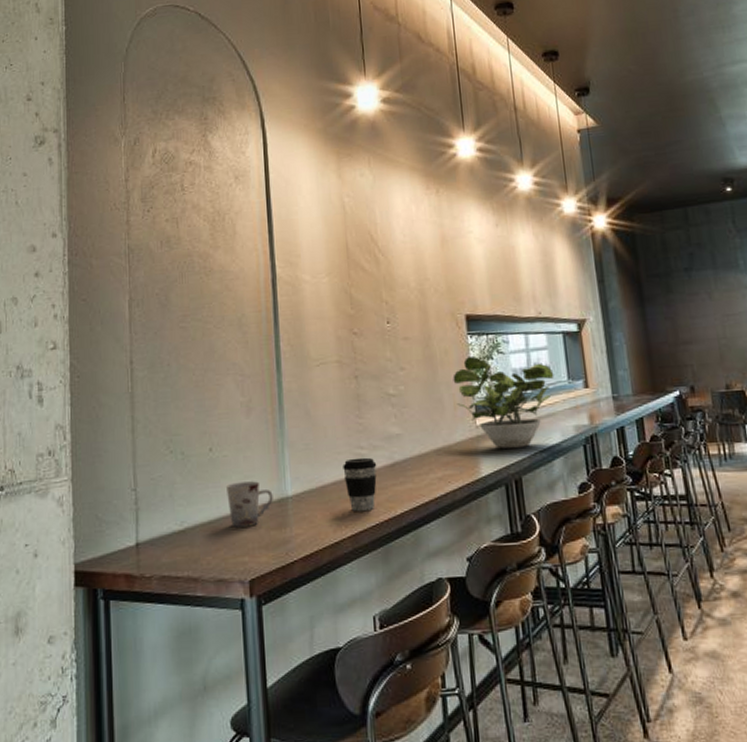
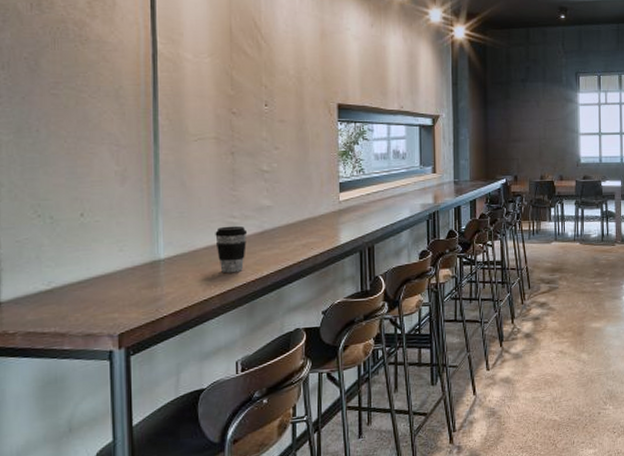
cup: present [225,481,273,527] -> none [96,245,145,287]
potted plant: present [453,355,554,450] -> none [322,140,409,222]

